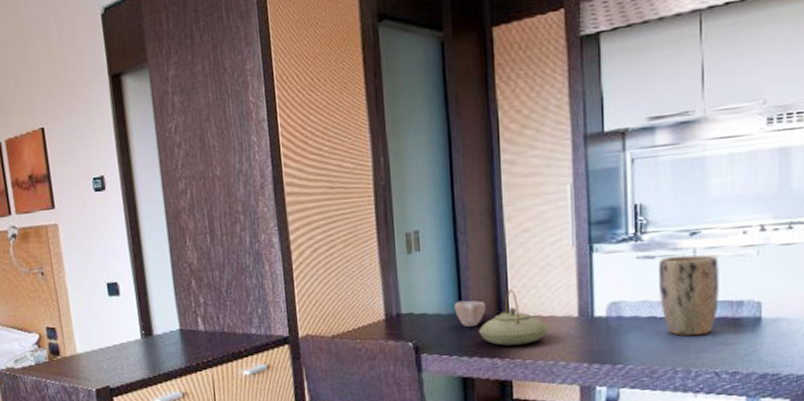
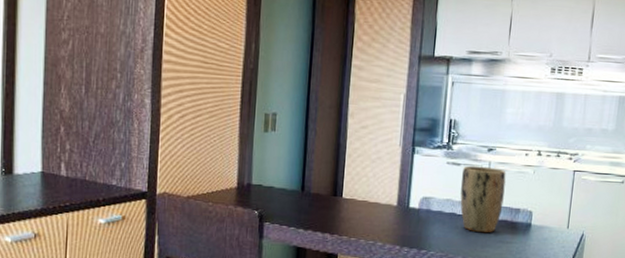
cup: present [454,301,486,328] -> none [298,180,324,204]
teapot: present [479,289,550,346] -> none [316,175,373,224]

